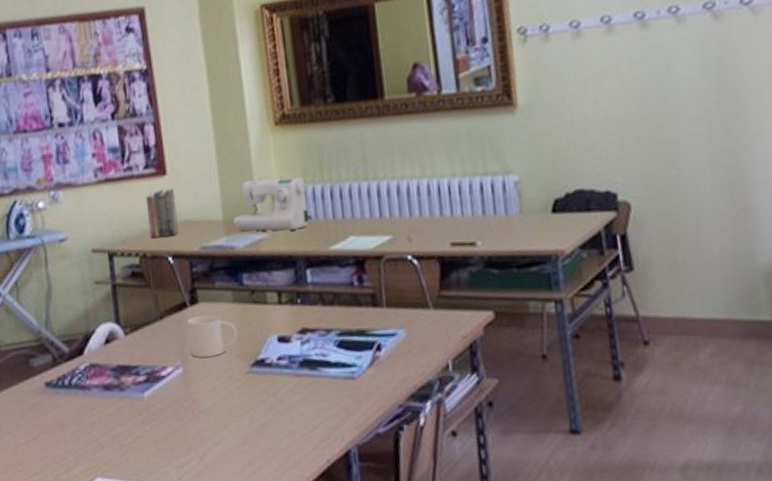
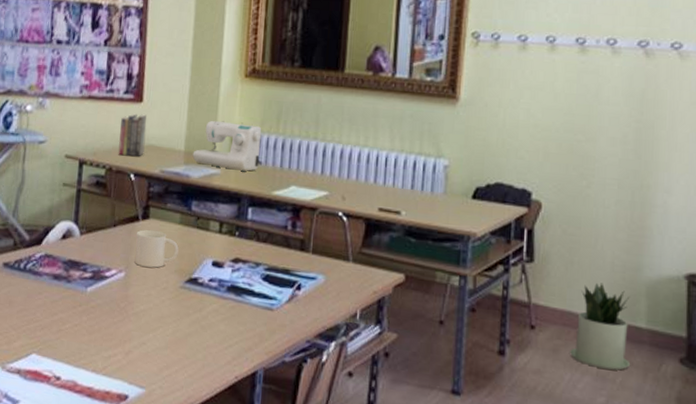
planter: none [692,279,763,374] -> present [570,283,631,371]

